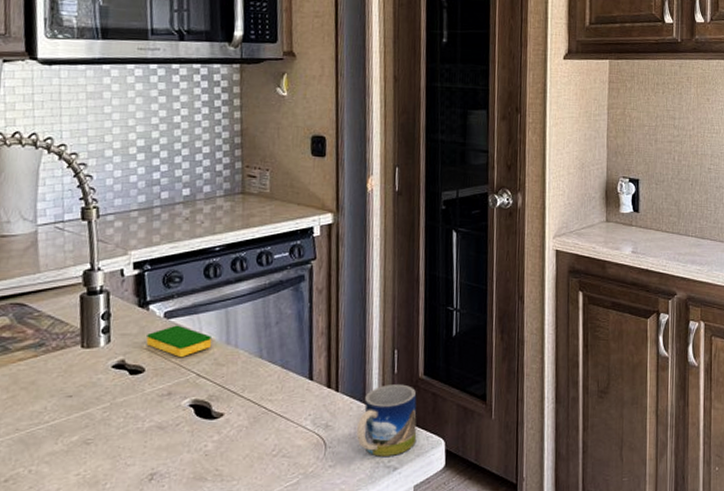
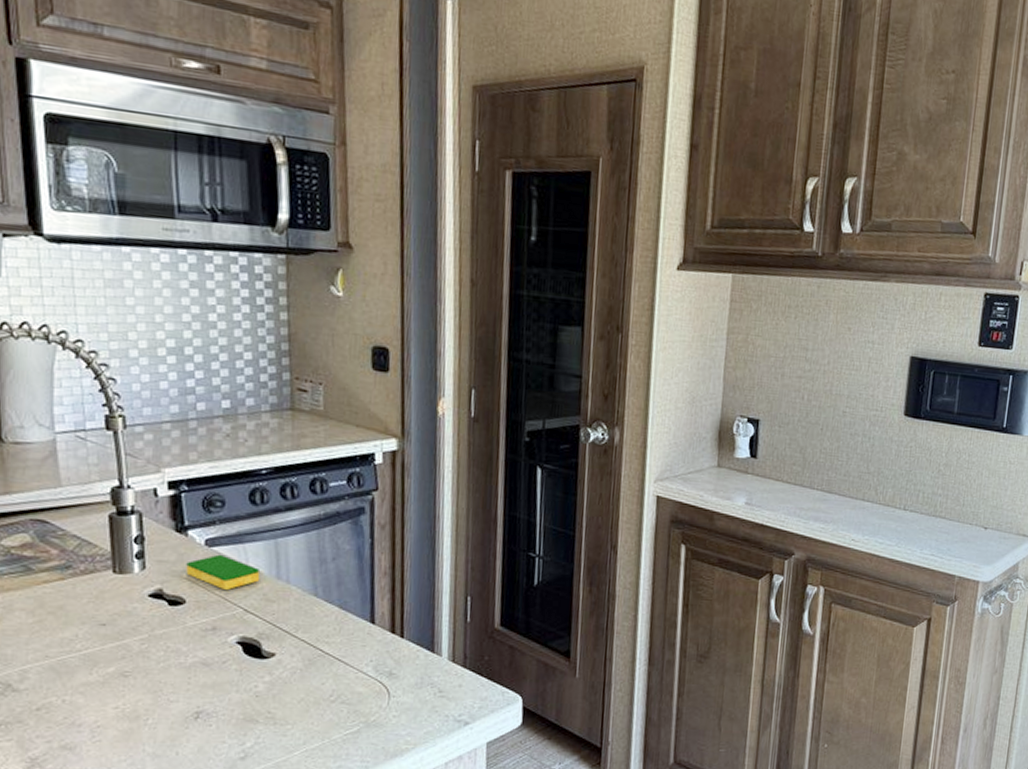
mug: present [357,384,417,456] -> none [424,633,492,710]

